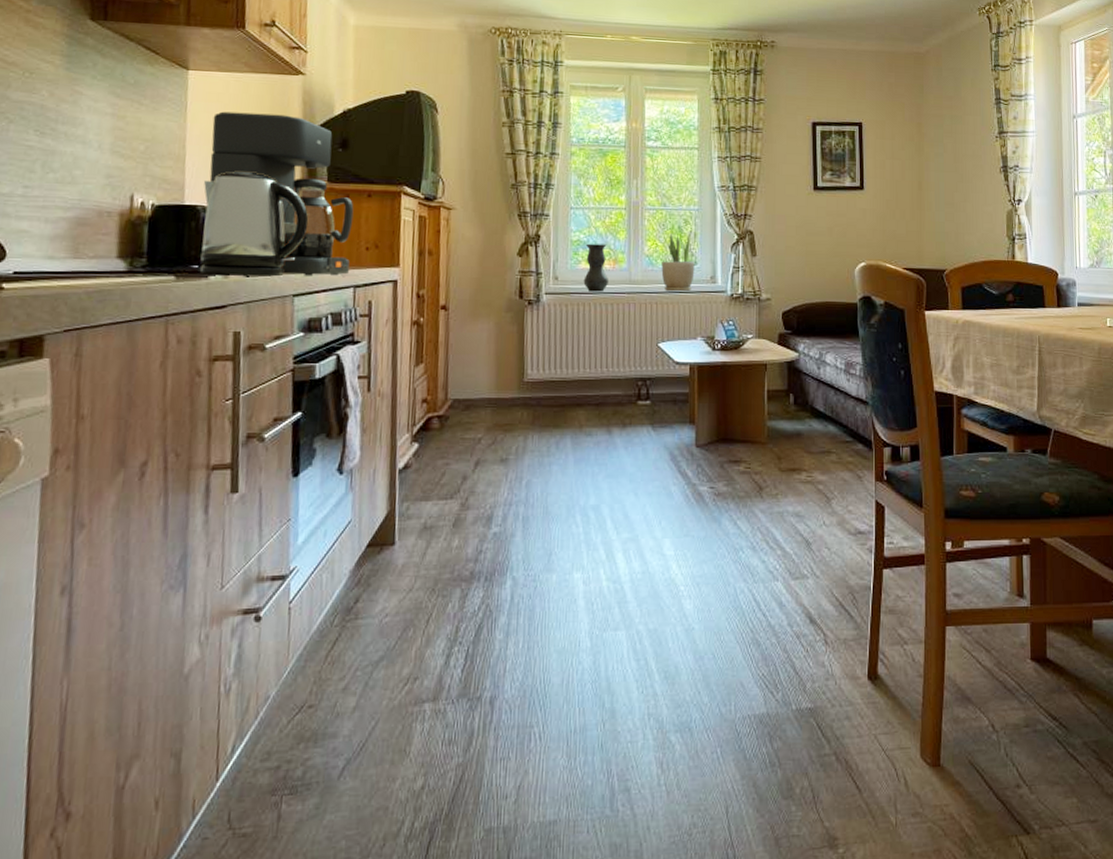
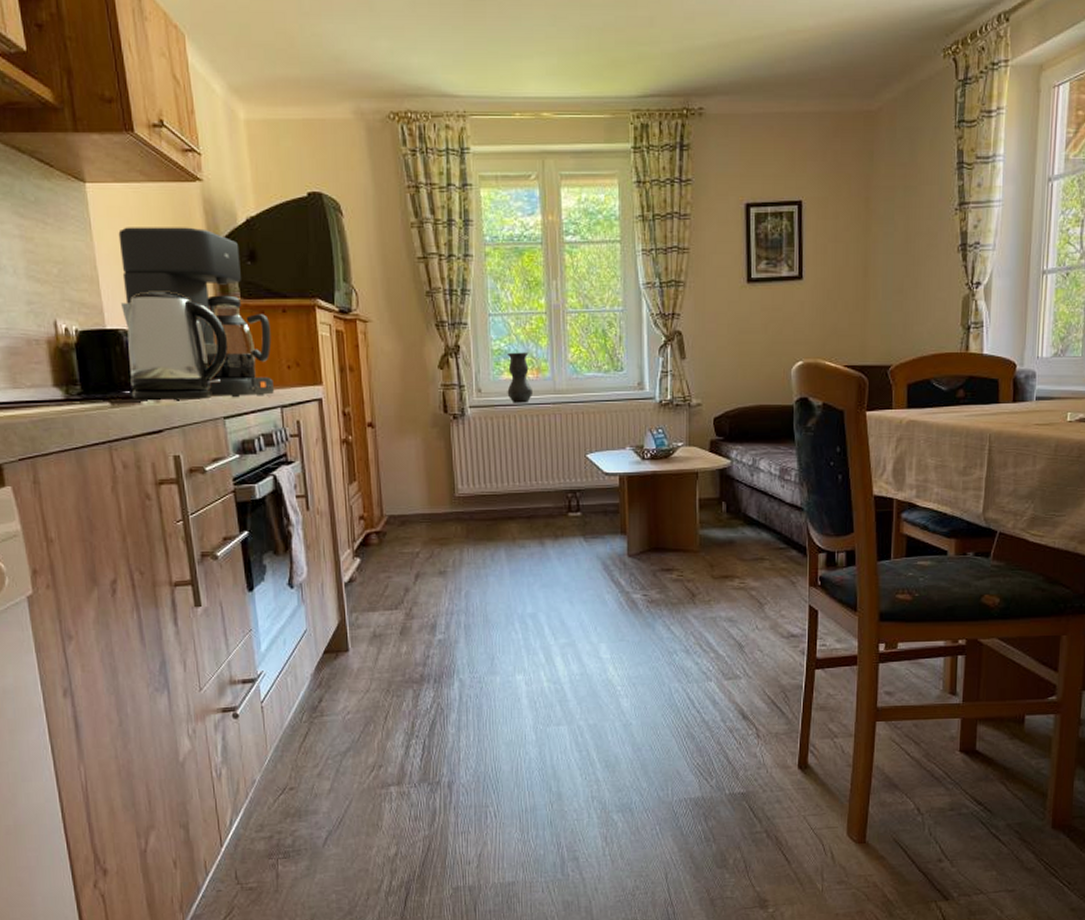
potted plant: present [661,230,695,292] -> none [586,334,621,400]

